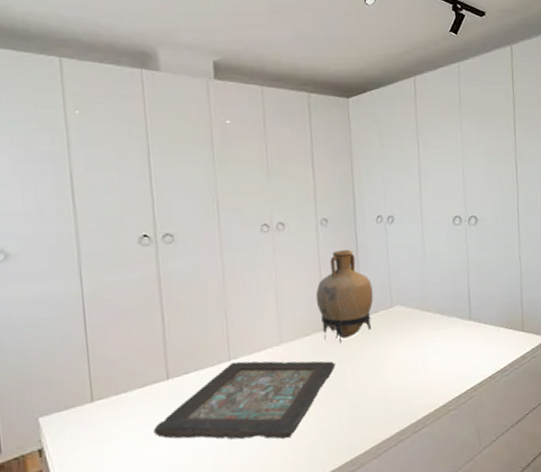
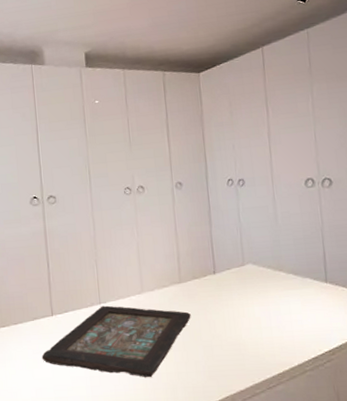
vase: present [315,249,374,343] -> none [172,210,226,296]

